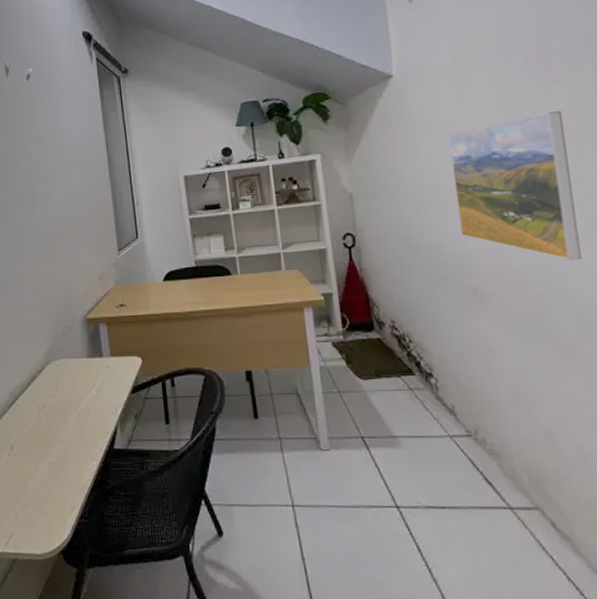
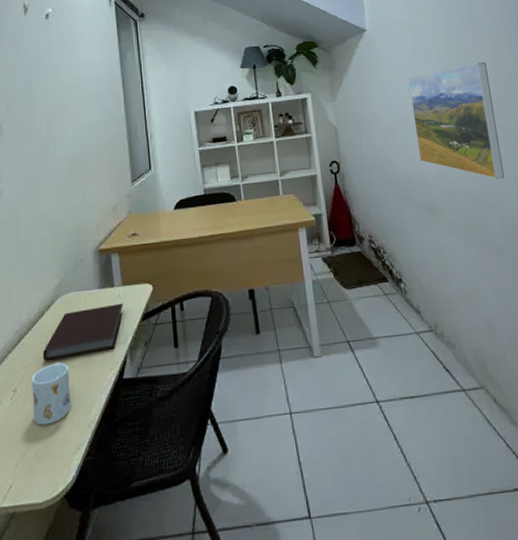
mug: none [26,425,65,484] -> present [31,361,71,426]
notebook: none [35,374,113,424] -> present [42,303,123,362]

